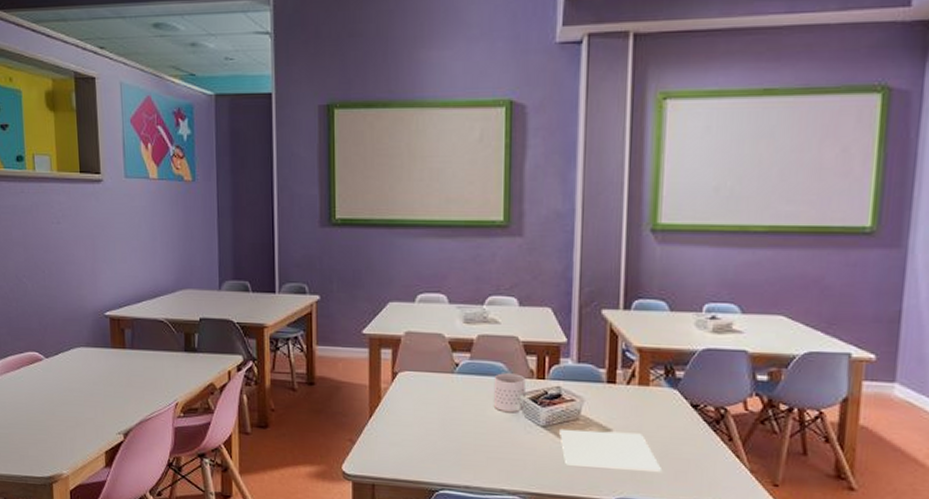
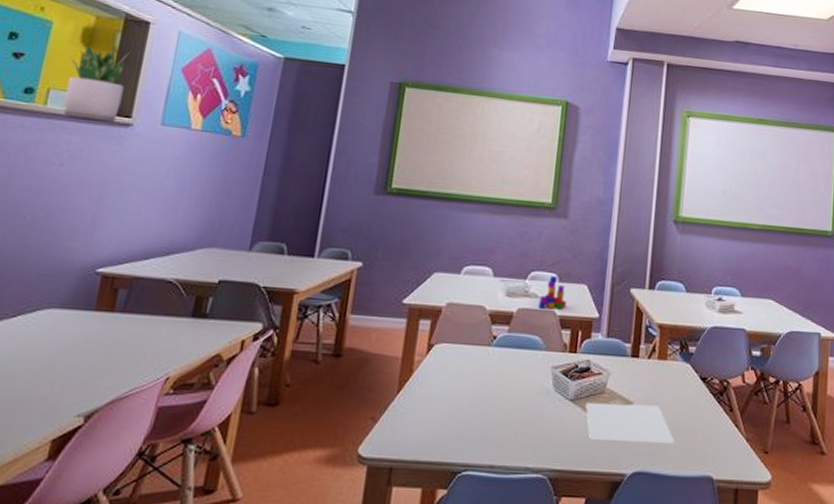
planter: none [42,107,90,180] -> present [63,44,130,123]
mug: present [493,373,526,413] -> none [526,346,559,387]
toy blocks: none [499,300,530,335] -> present [538,276,567,310]

